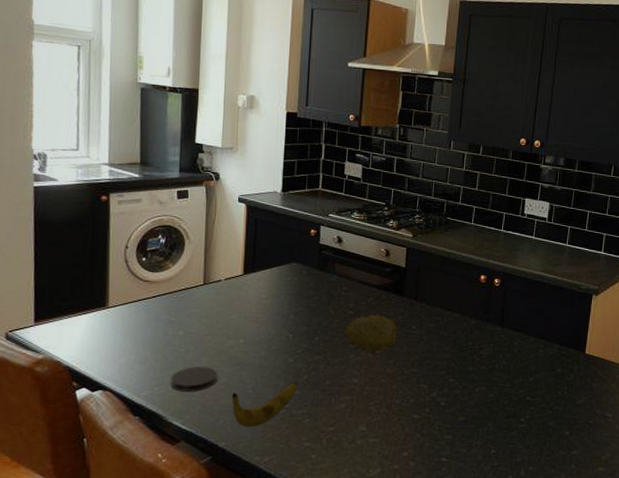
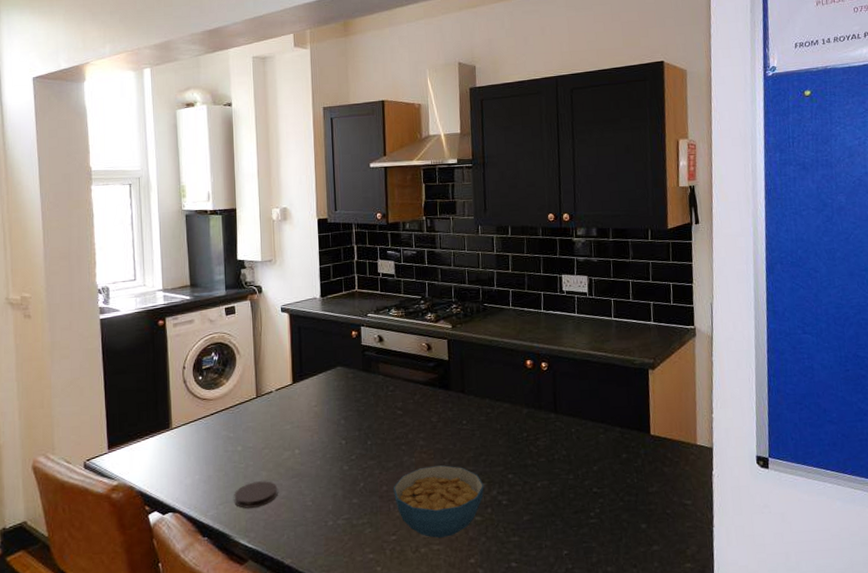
banana: present [232,382,298,428] -> none [293,490,356,542]
cereal bowl: none [336,366,425,432] -> present [394,465,484,538]
fruit: present [343,313,399,354] -> none [394,410,450,454]

